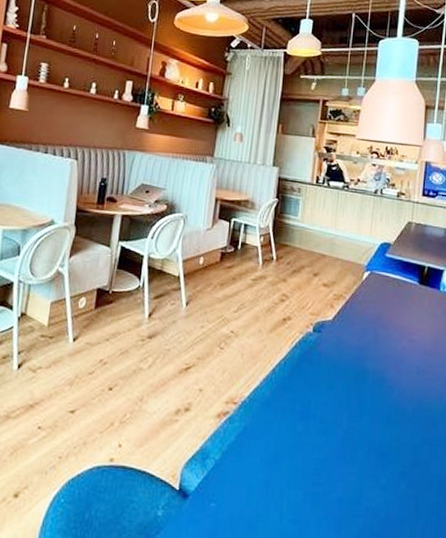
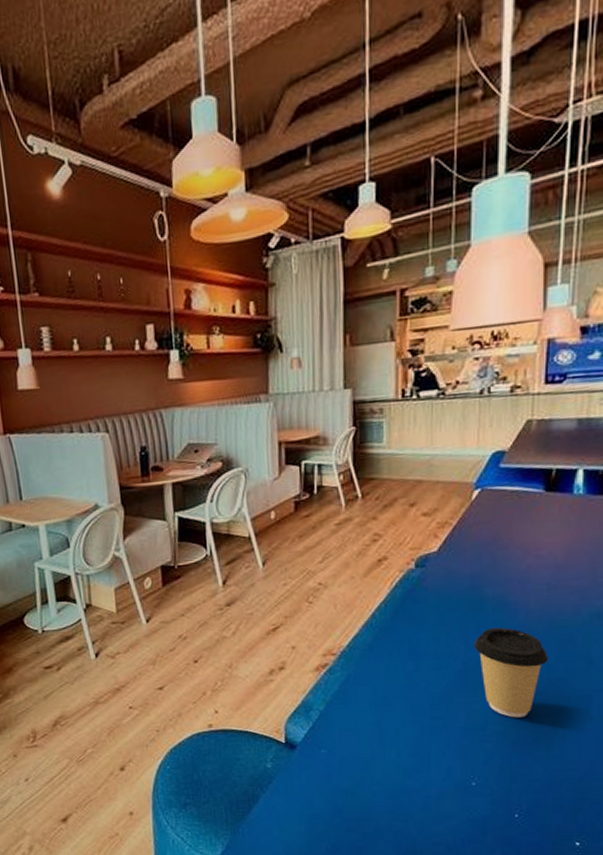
coffee cup: none [355,400,416,496] -> present [474,627,549,718]

